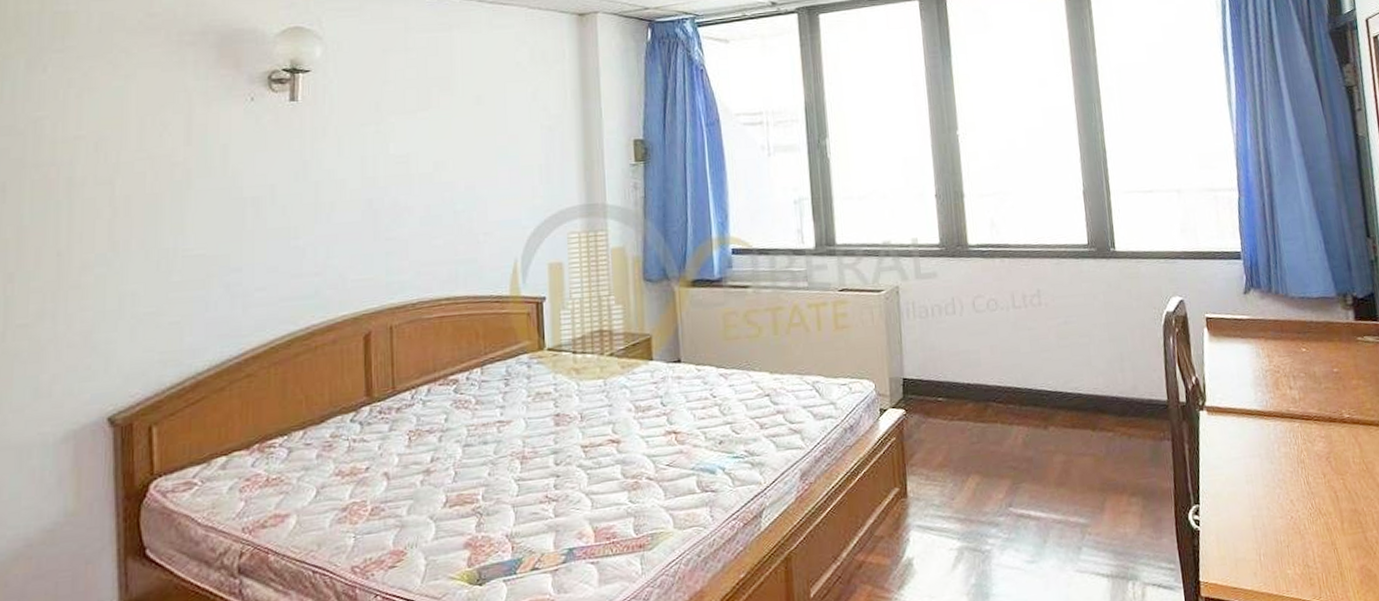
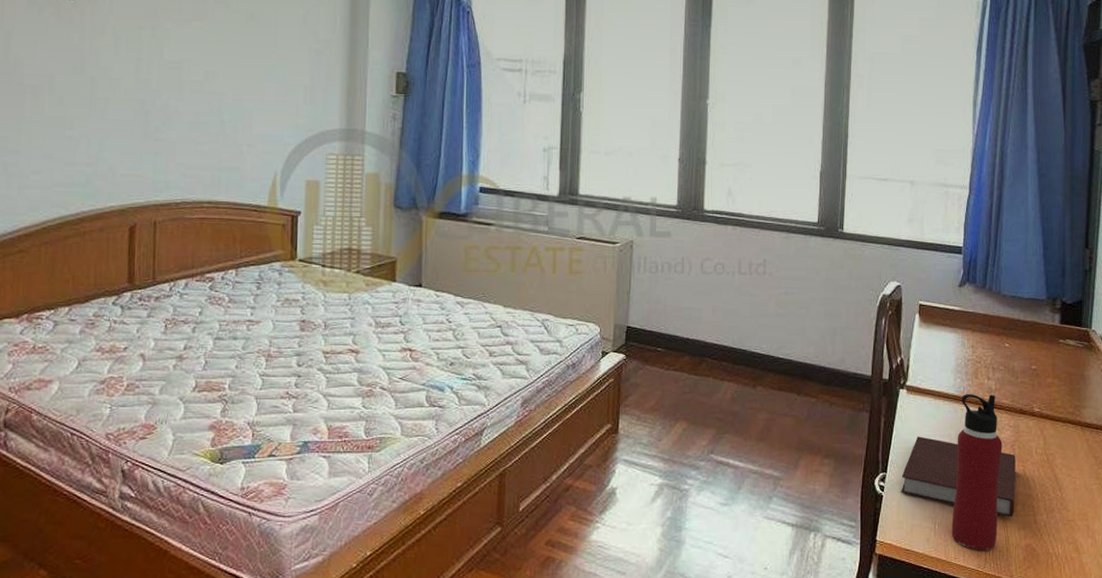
notebook: none [1215,459,1342,538] -> present [901,436,1016,518]
water bottle: none [1266,404,1329,579] -> present [951,393,1002,551]

